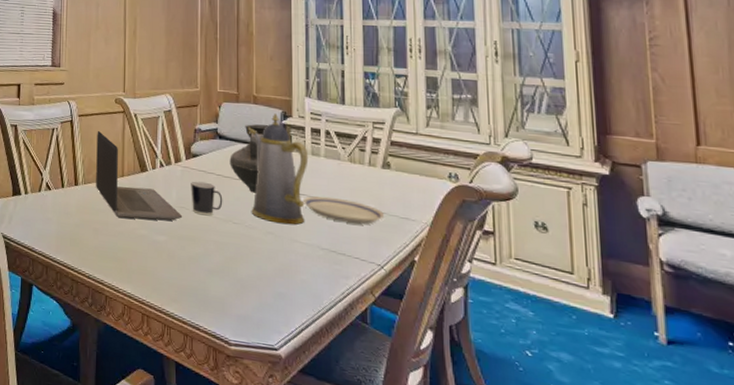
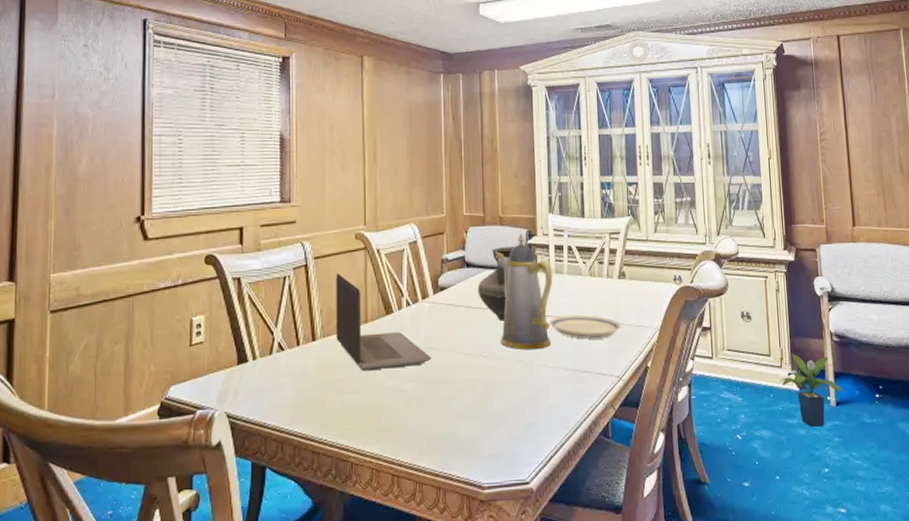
mug: present [191,181,223,216] -> none [439,316,472,354]
potted plant: none [584,275,679,364] -> present [778,353,844,427]

